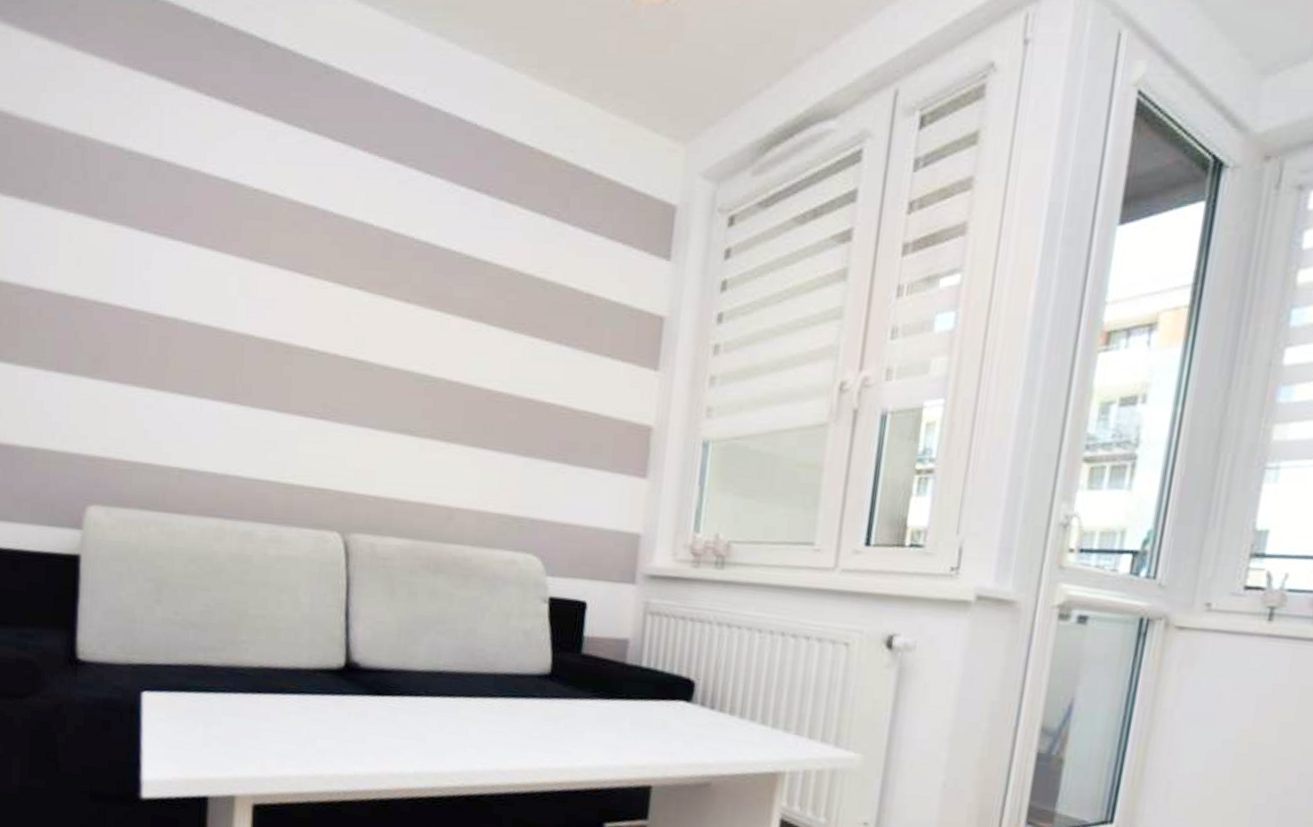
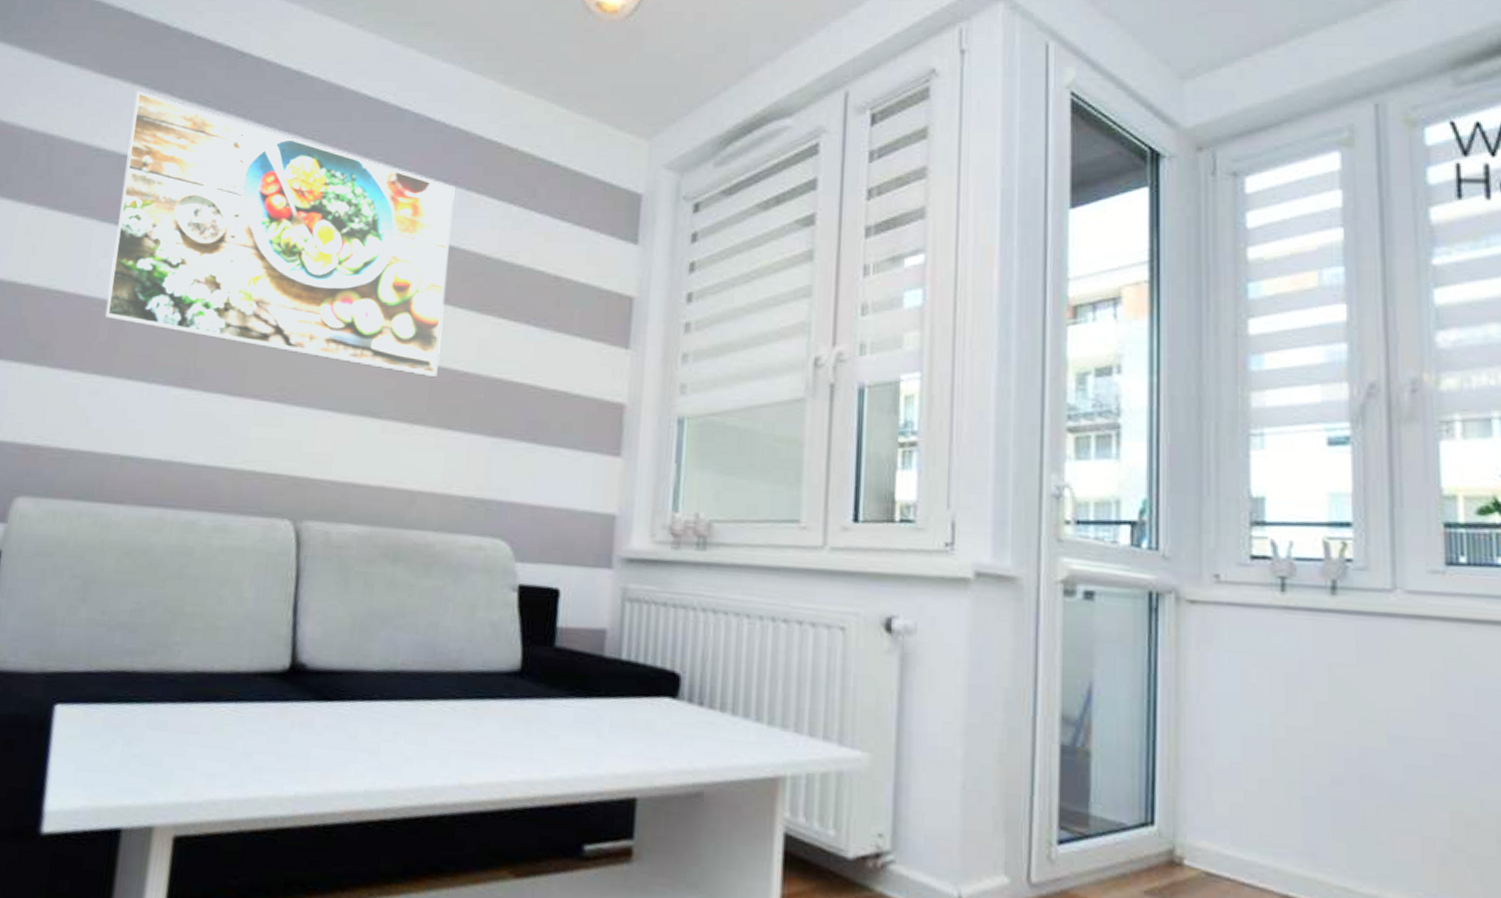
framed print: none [152,86,487,397] -> present [105,91,455,378]

